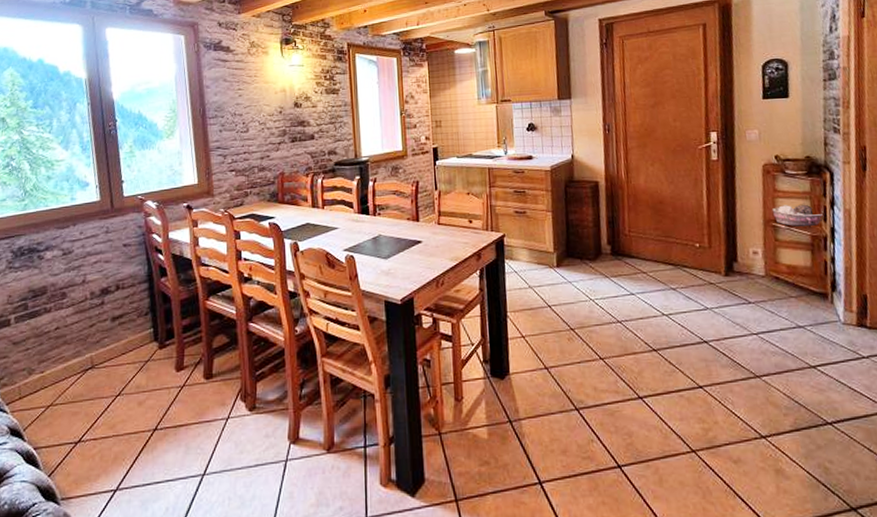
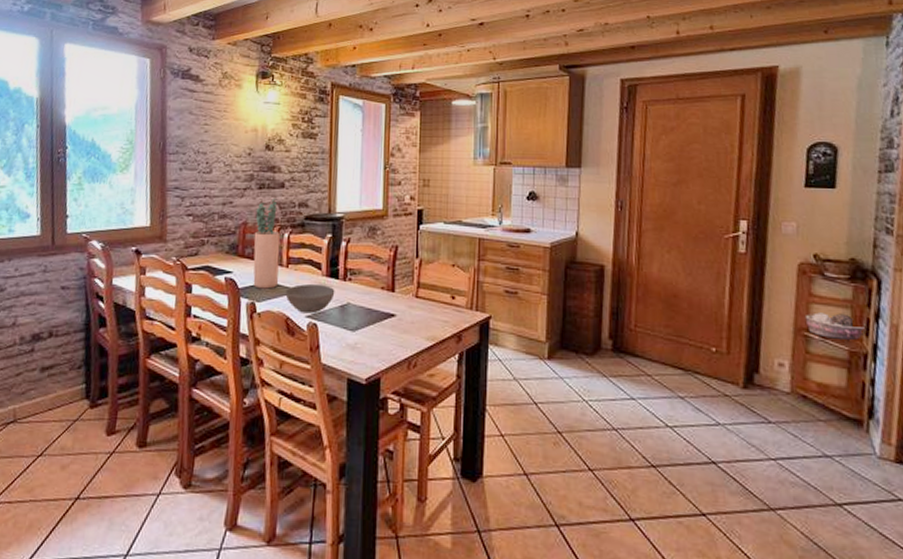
vase: none [291,147,317,230] -> present [253,196,280,289]
bowl: none [323,221,367,248] -> present [285,284,335,314]

